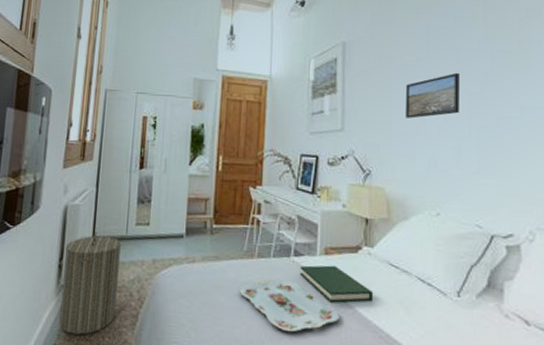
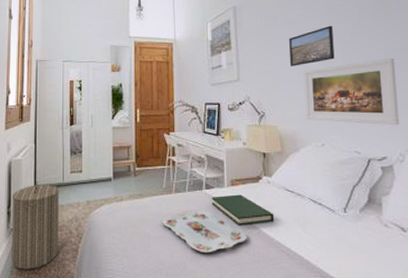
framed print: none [420,117,532,198] -> present [303,58,399,126]

